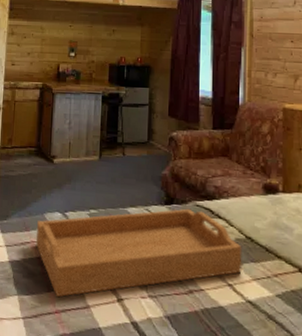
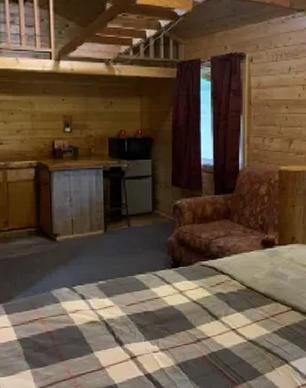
serving tray: present [36,208,242,298] -> none [44,269,244,365]

